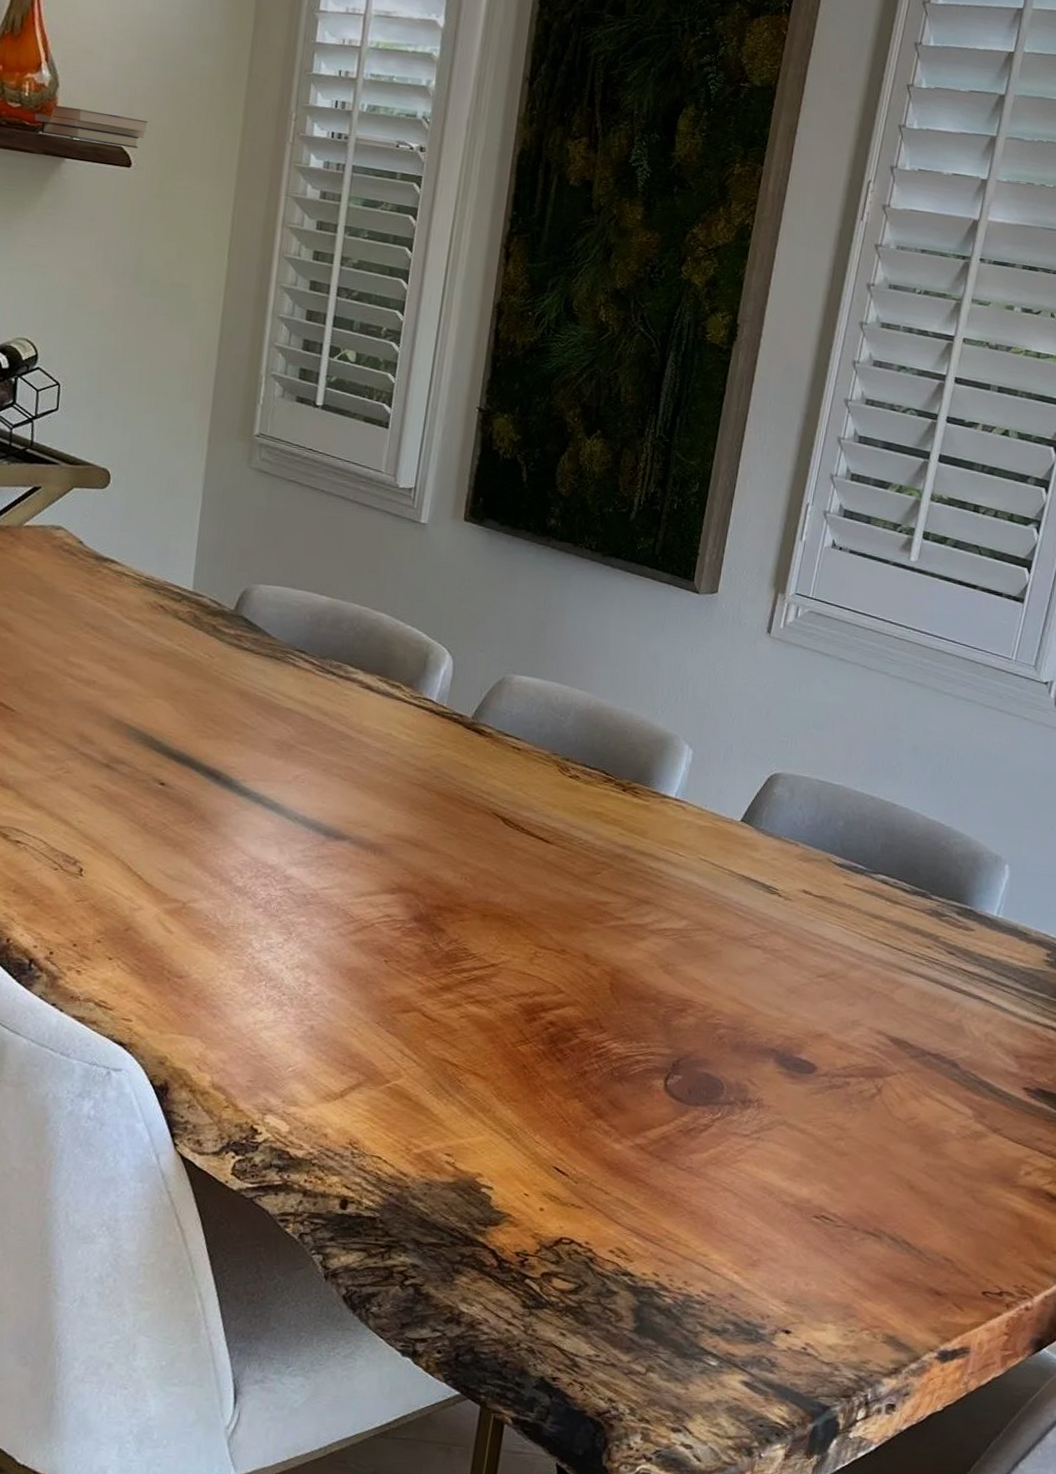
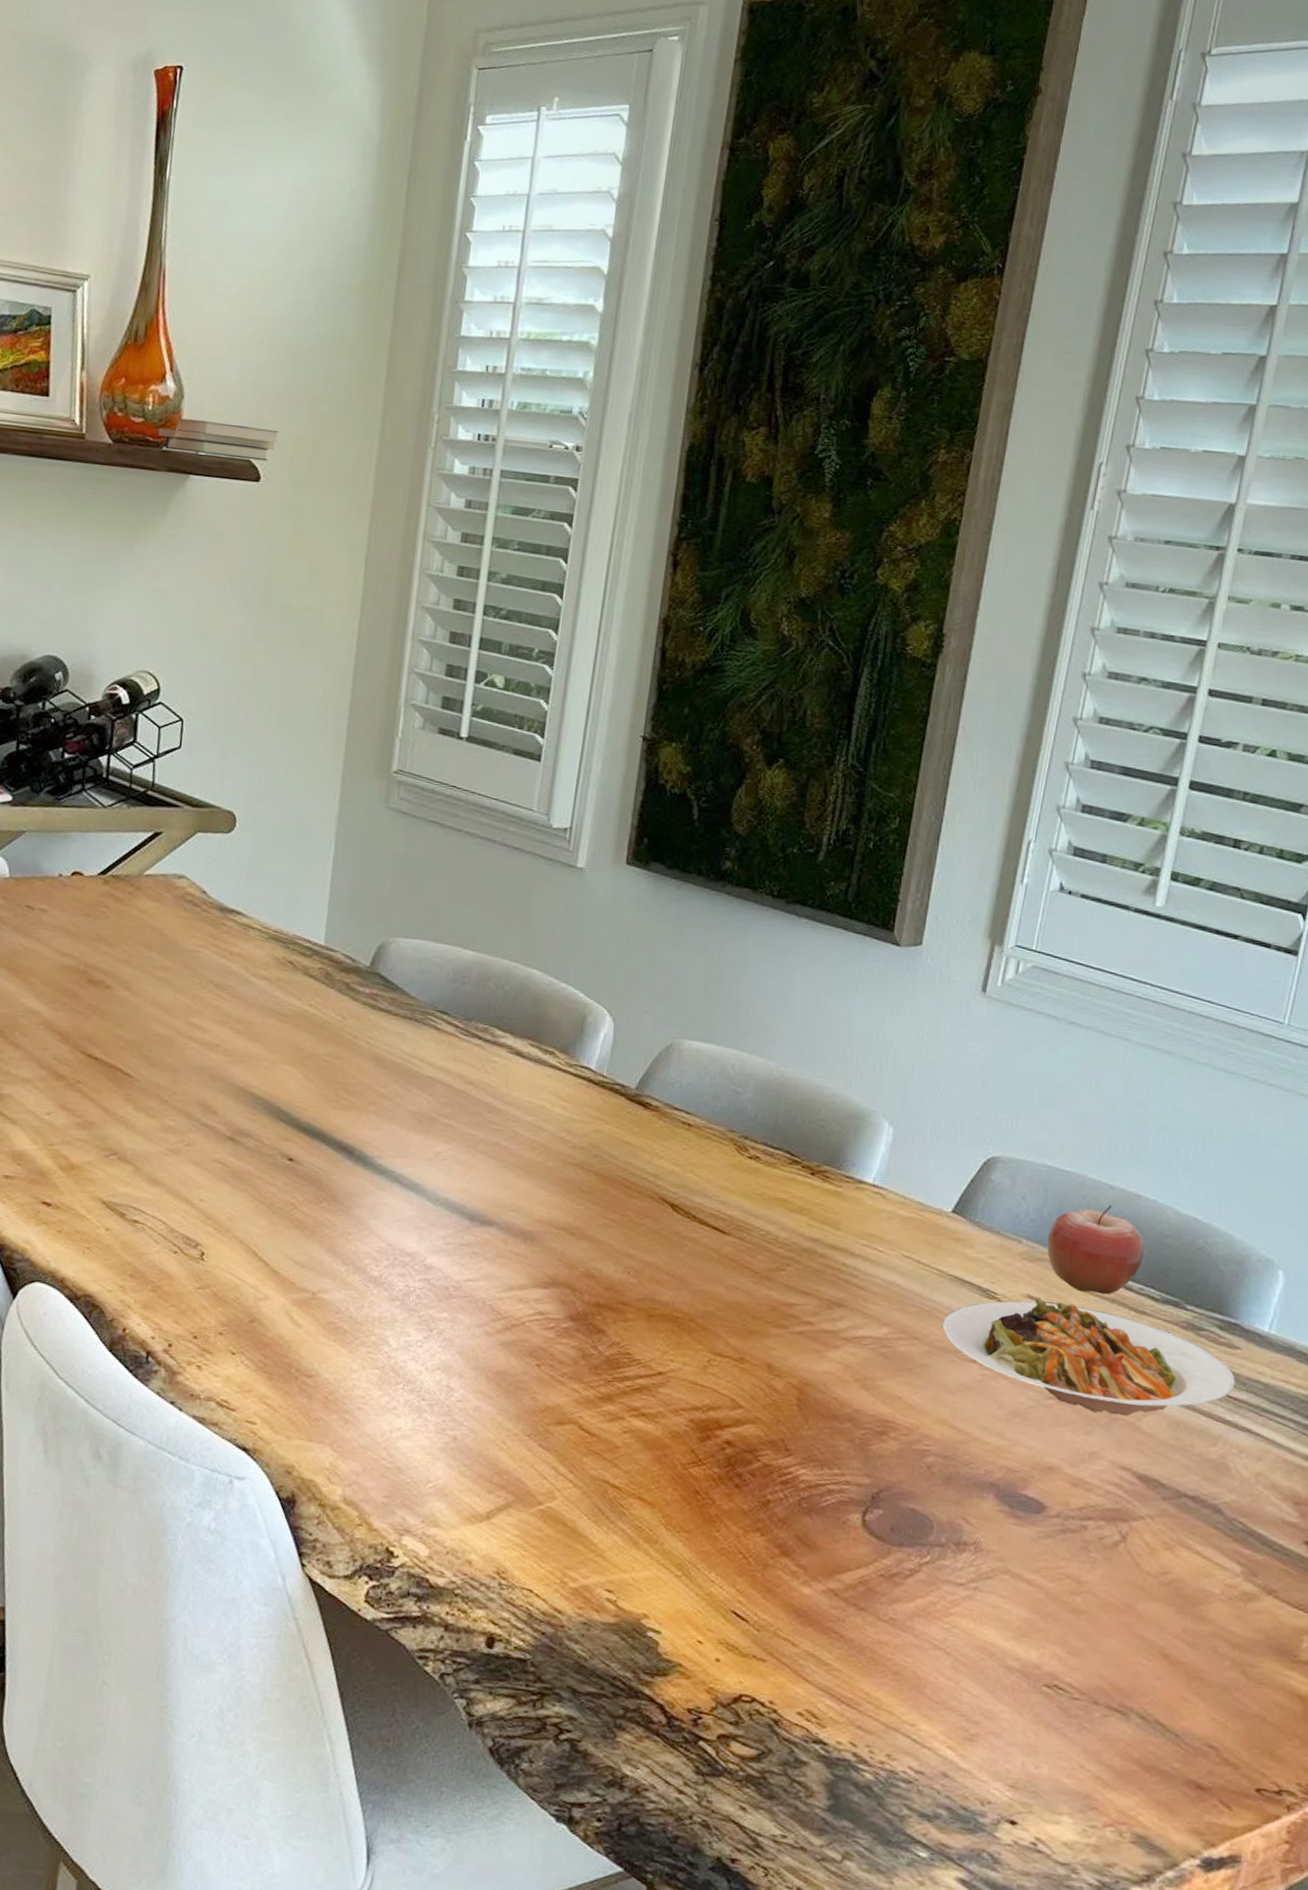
salad: none [731,892,970,990] -> present [941,1298,1235,1417]
fruit: none [819,812,899,889] -> present [1047,1204,1145,1295]

